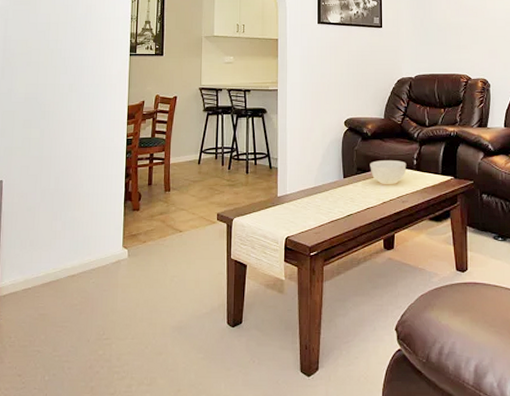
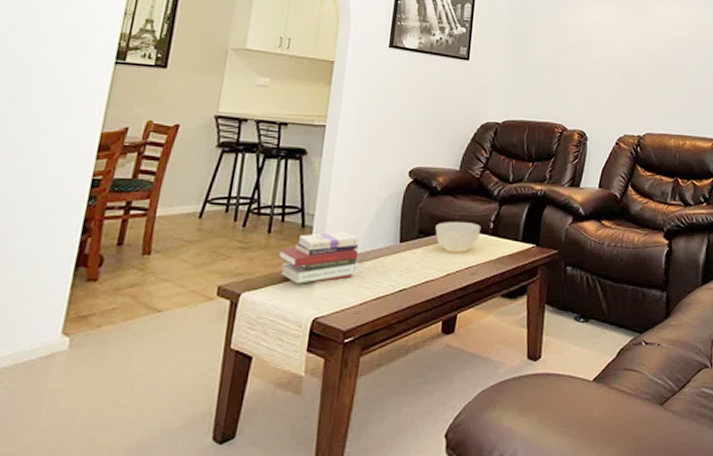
books: none [255,171,315,211] -> present [277,232,359,284]

